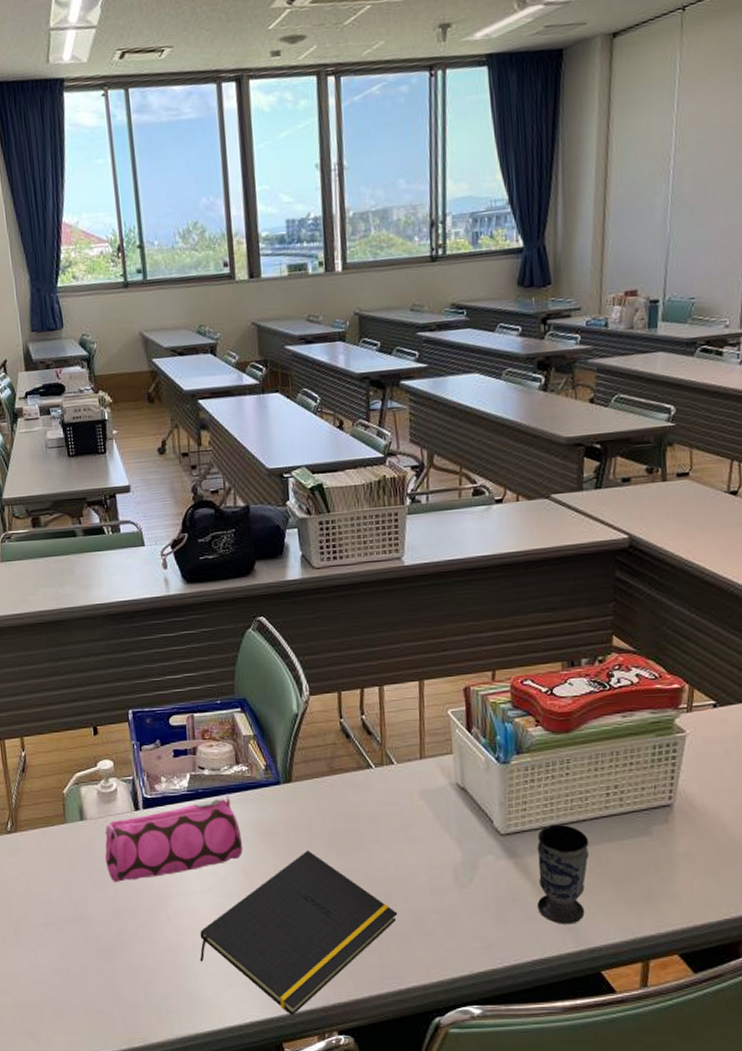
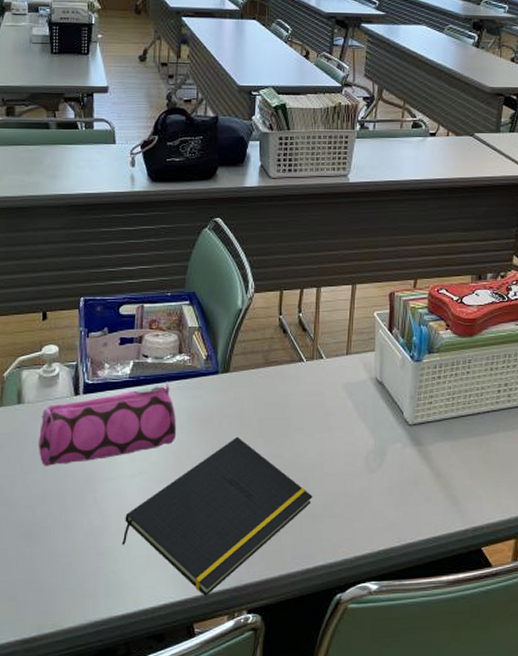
cup: present [536,825,589,925] -> none [433,417,481,506]

